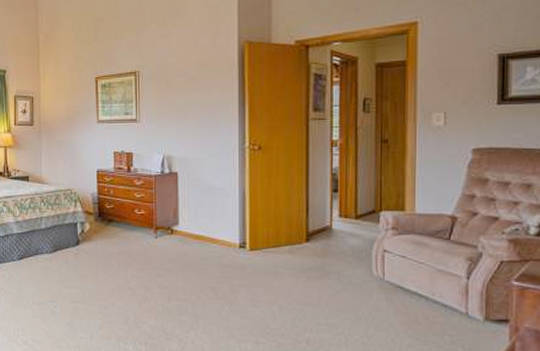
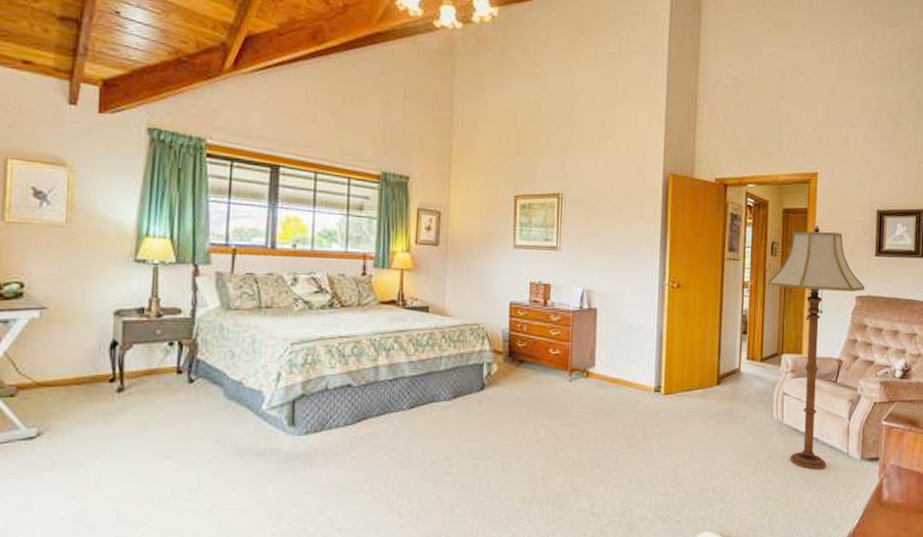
floor lamp: none [360,77,484,329] -> present [768,225,865,470]

